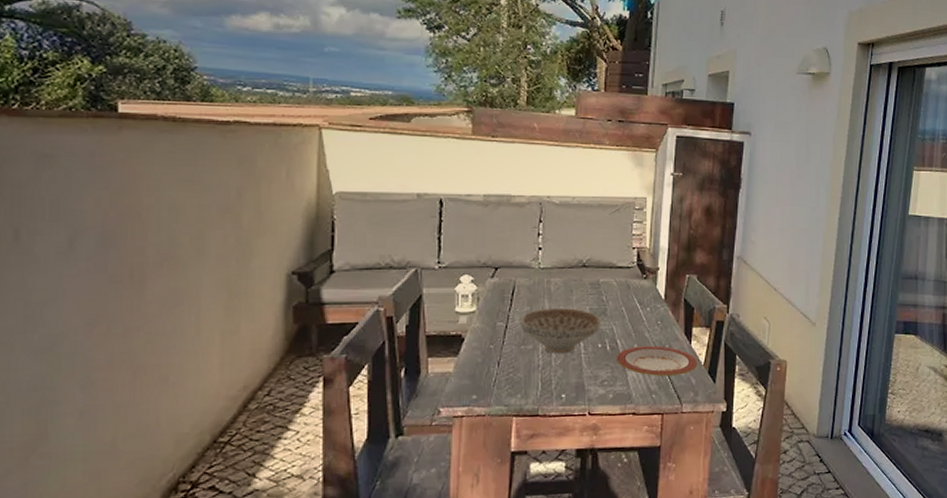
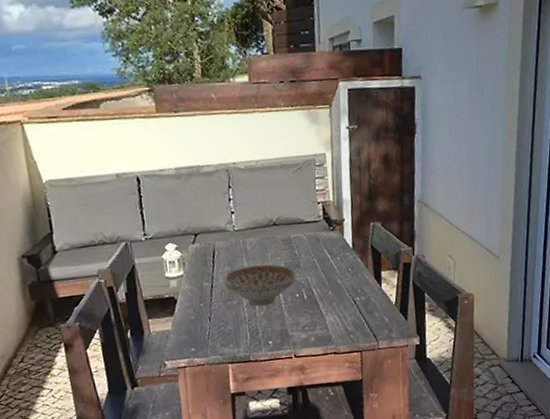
plate: present [616,345,698,376] -> none [313,290,390,319]

